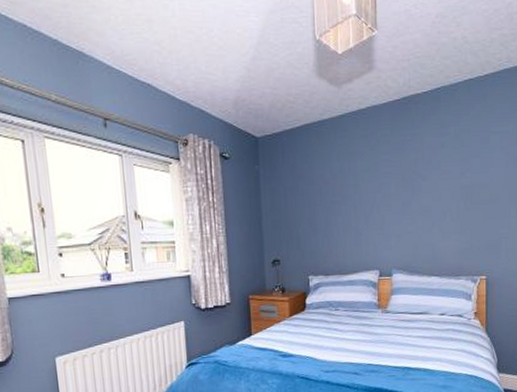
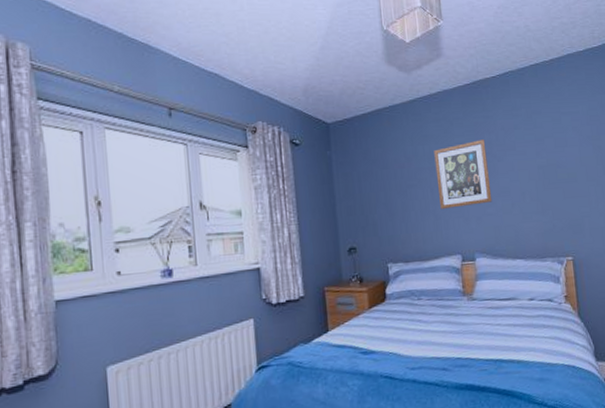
wall art: none [359,157,413,226] -> present [434,139,493,209]

